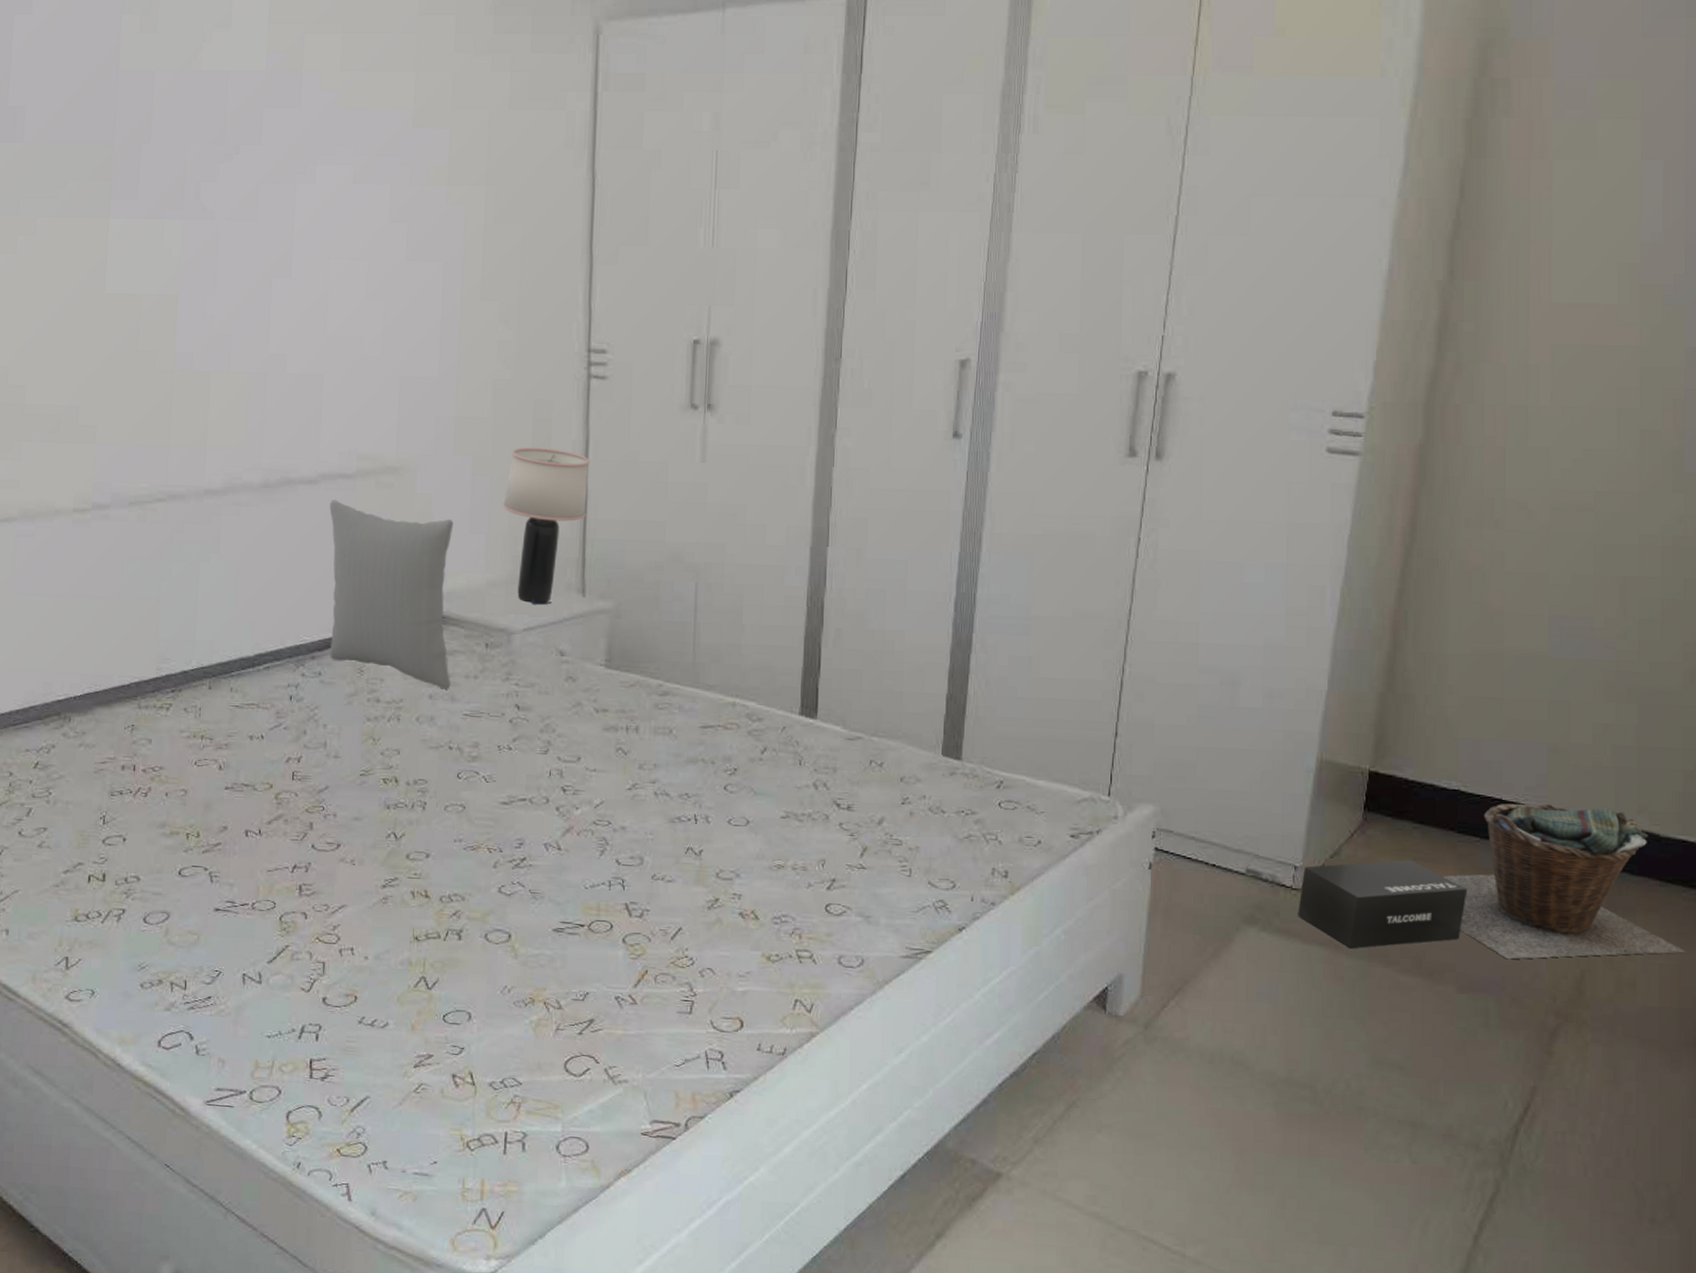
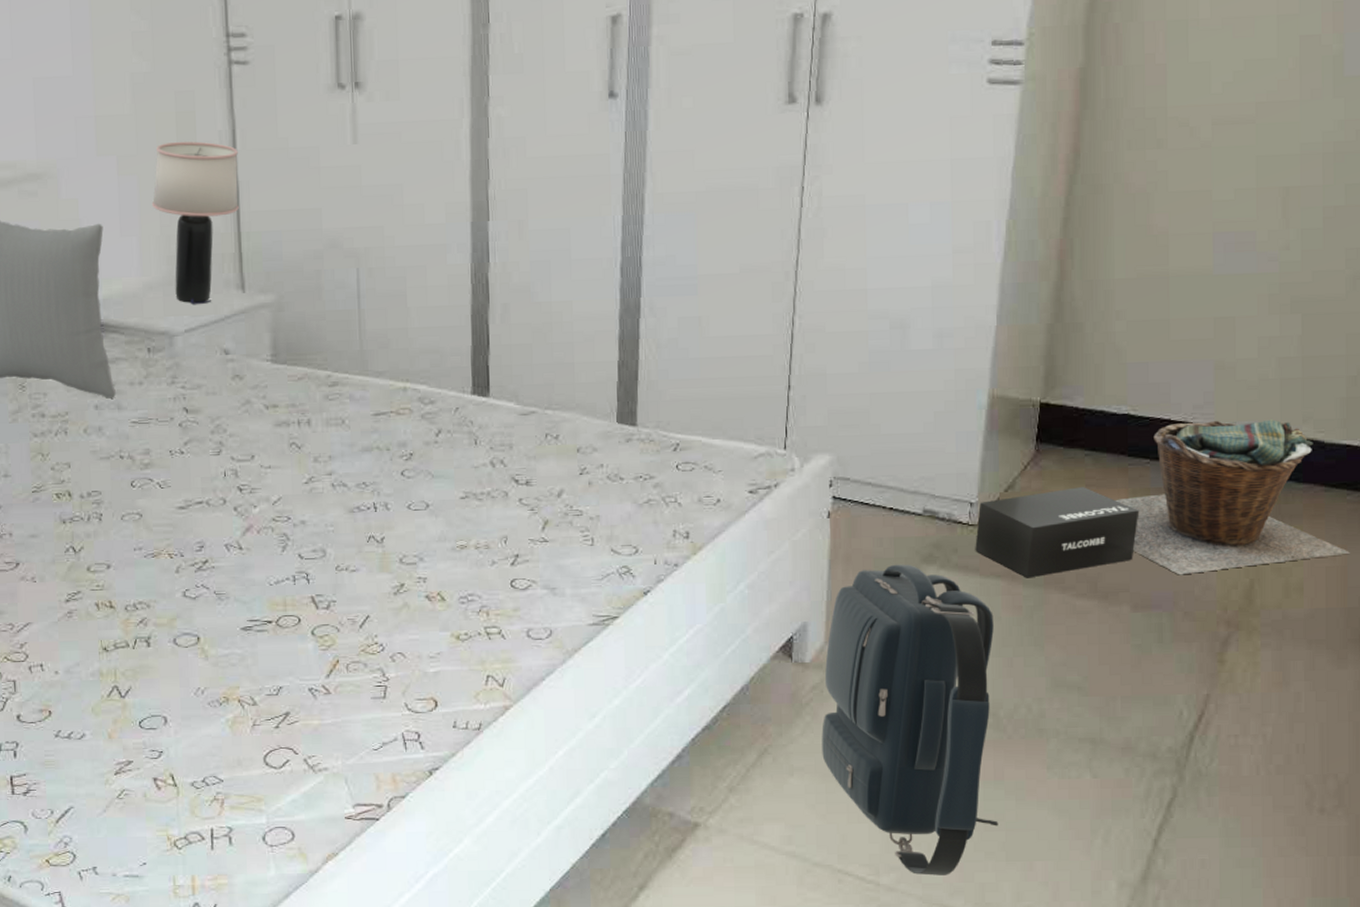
backpack: none [1132,922,1314,1253] -> present [821,564,998,876]

